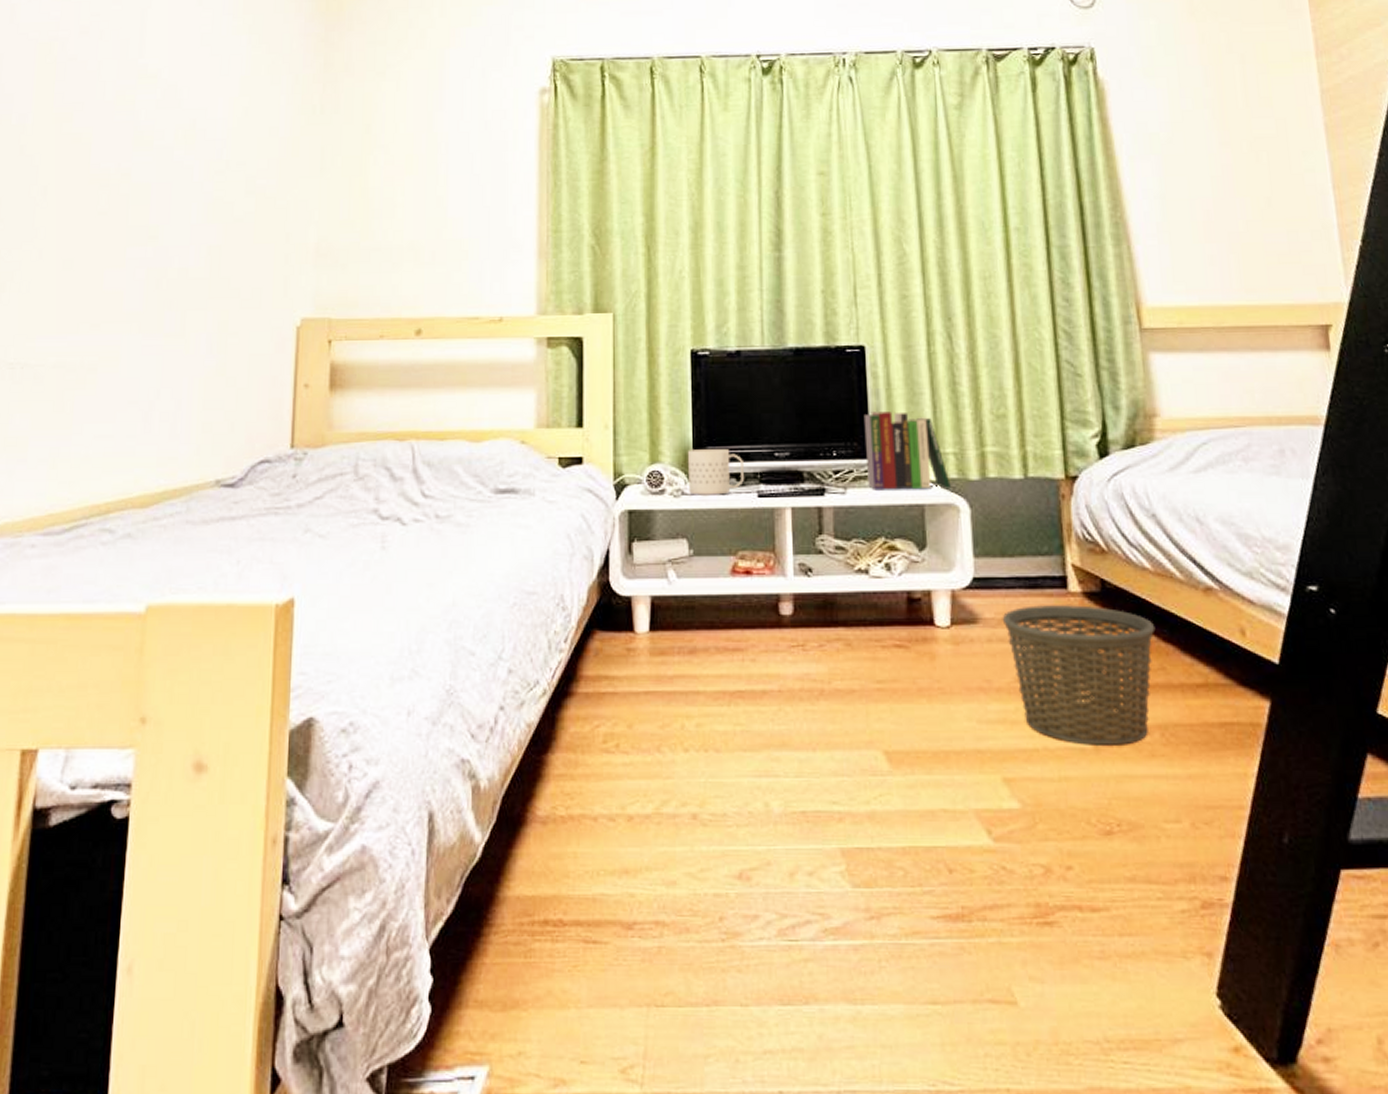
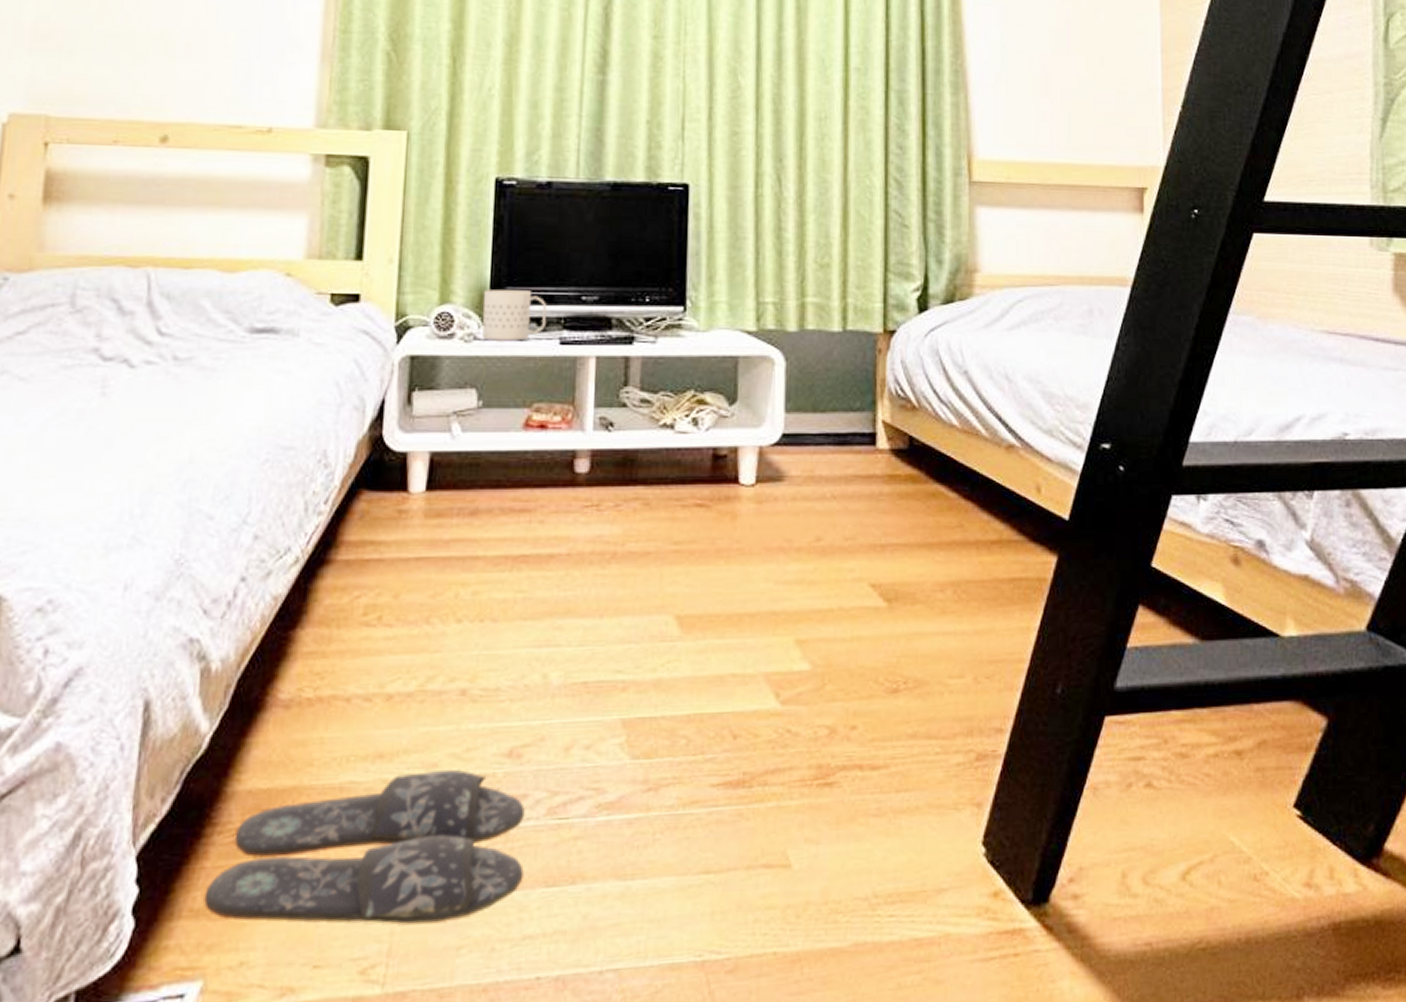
slippers: none [486,888,760,1030] -> present [204,770,525,924]
books: present [864,412,951,490] -> none [681,256,768,341]
basket: present [1002,605,1156,745] -> none [808,462,957,604]

